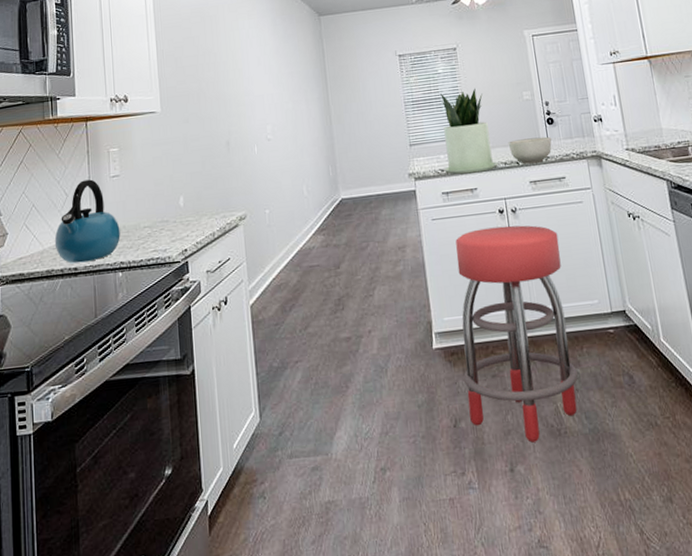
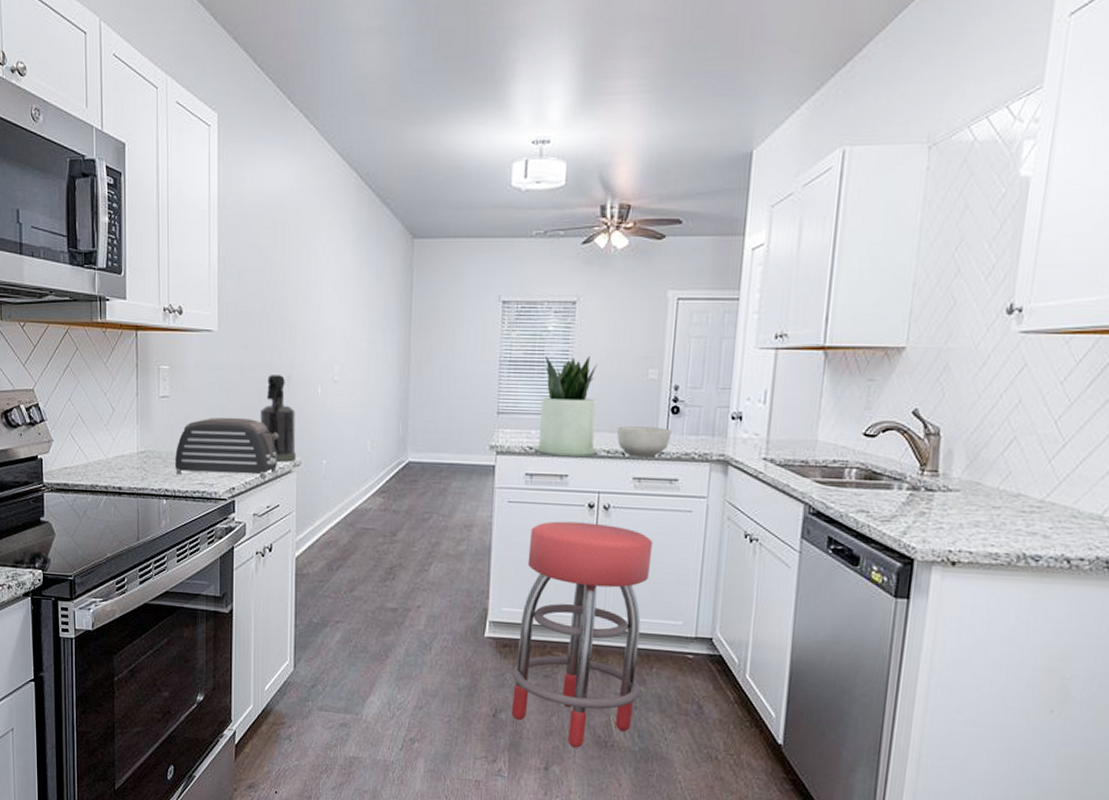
kettle: present [54,179,121,264] -> none [99,396,167,483]
toaster: none [128,183,225,246] -> present [175,417,279,478]
spray bottle: none [205,141,241,219] -> present [260,375,296,462]

